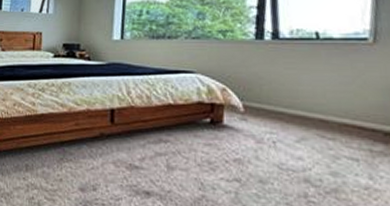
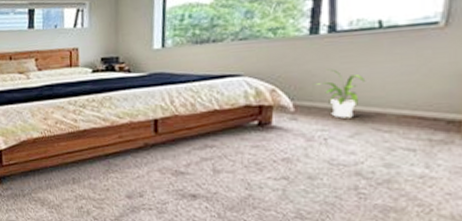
house plant: none [261,73,309,123] -> present [314,69,366,118]

